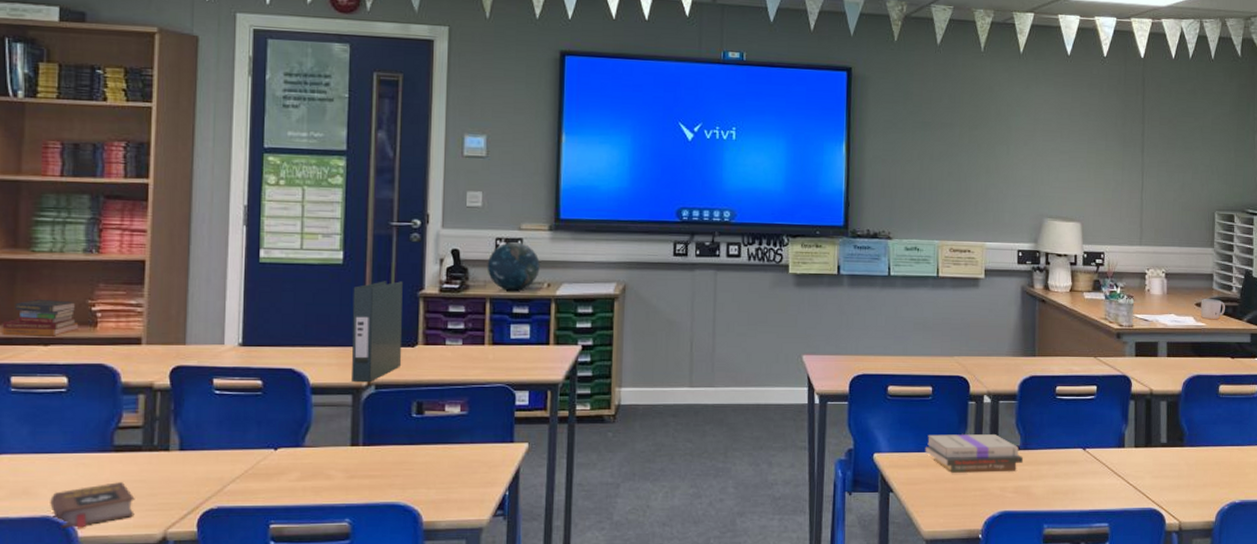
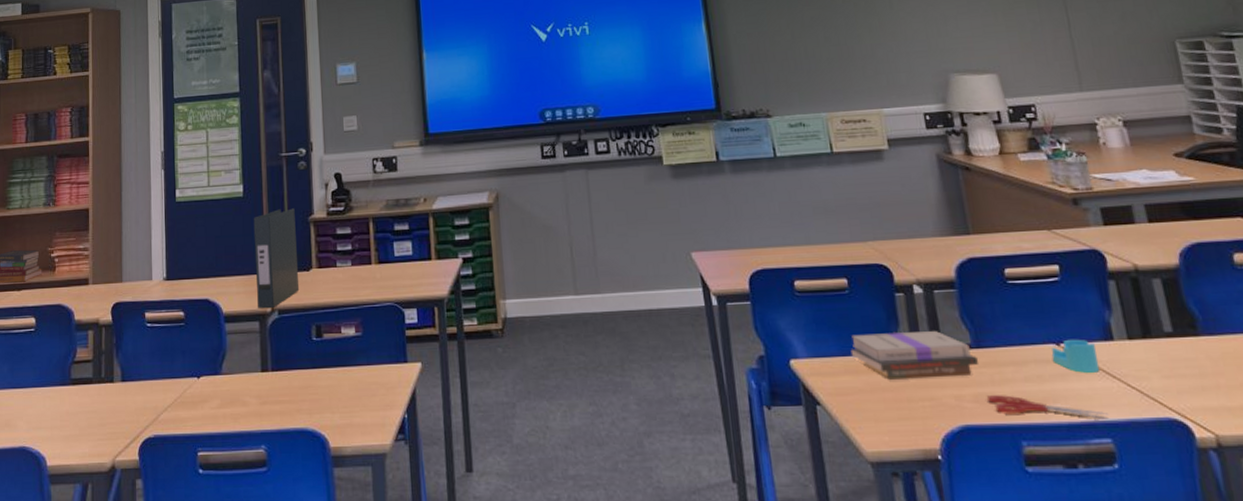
book: present [50,482,135,530] -> none [25,413,89,459]
globe: present [487,242,540,291] -> none [367,160,415,209]
scissors: none [1024,488,1110,508] -> present [986,395,1109,419]
tape dispenser: none [1078,445,1111,472] -> present [1051,339,1100,373]
mug: present [1200,299,1225,320] -> none [1180,146,1219,173]

